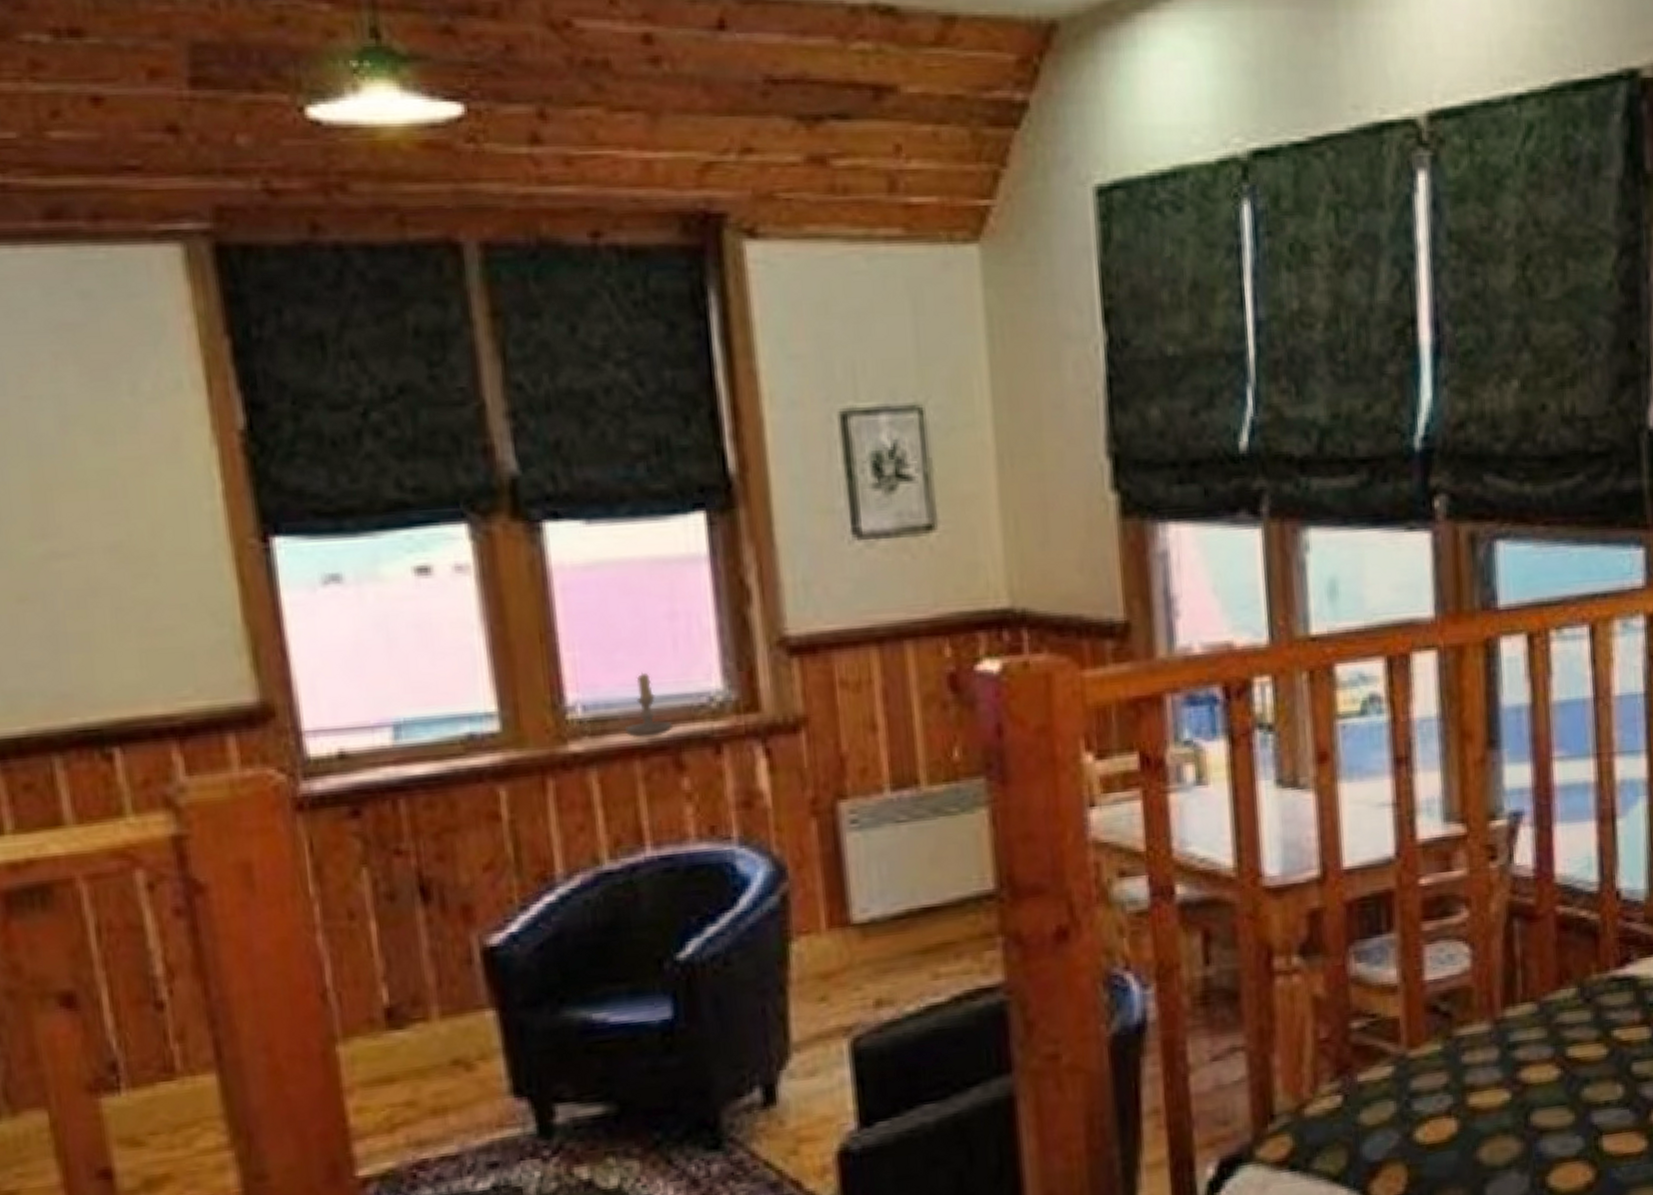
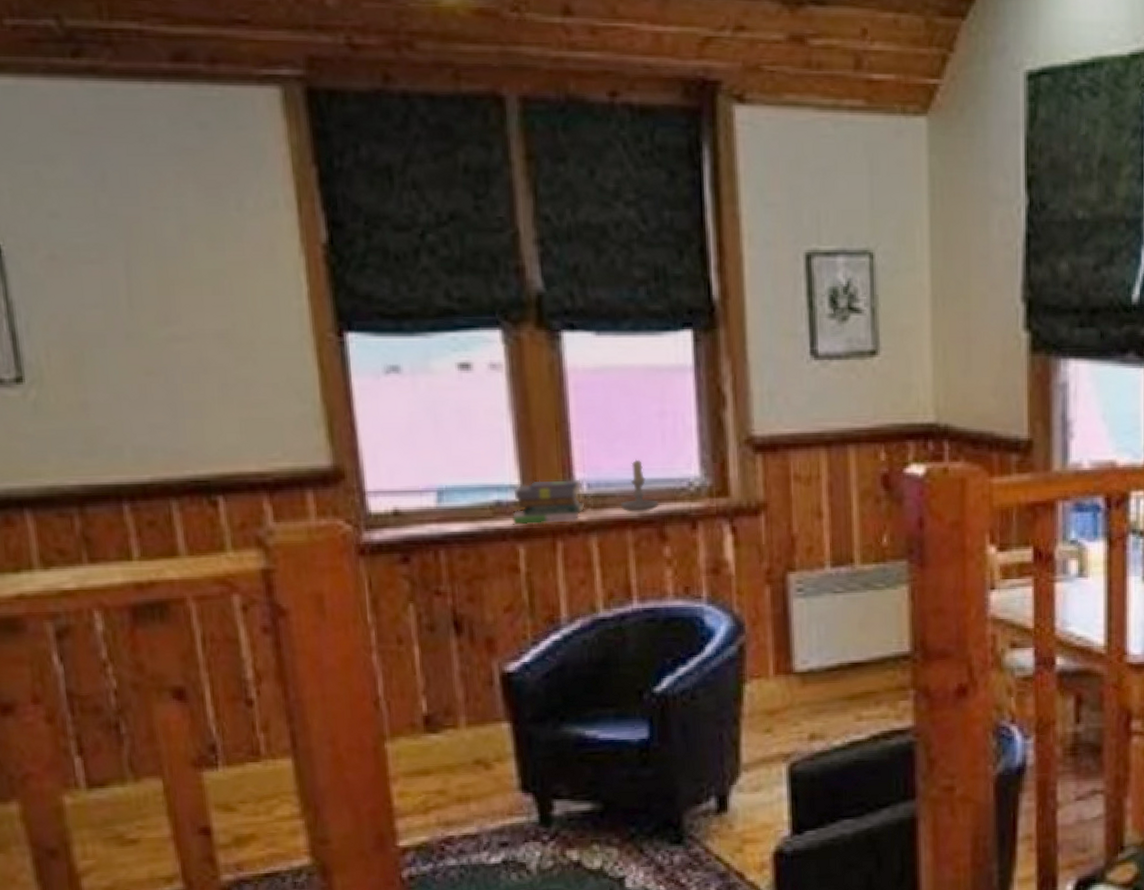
books: none [488,700,581,763] -> present [512,479,585,526]

